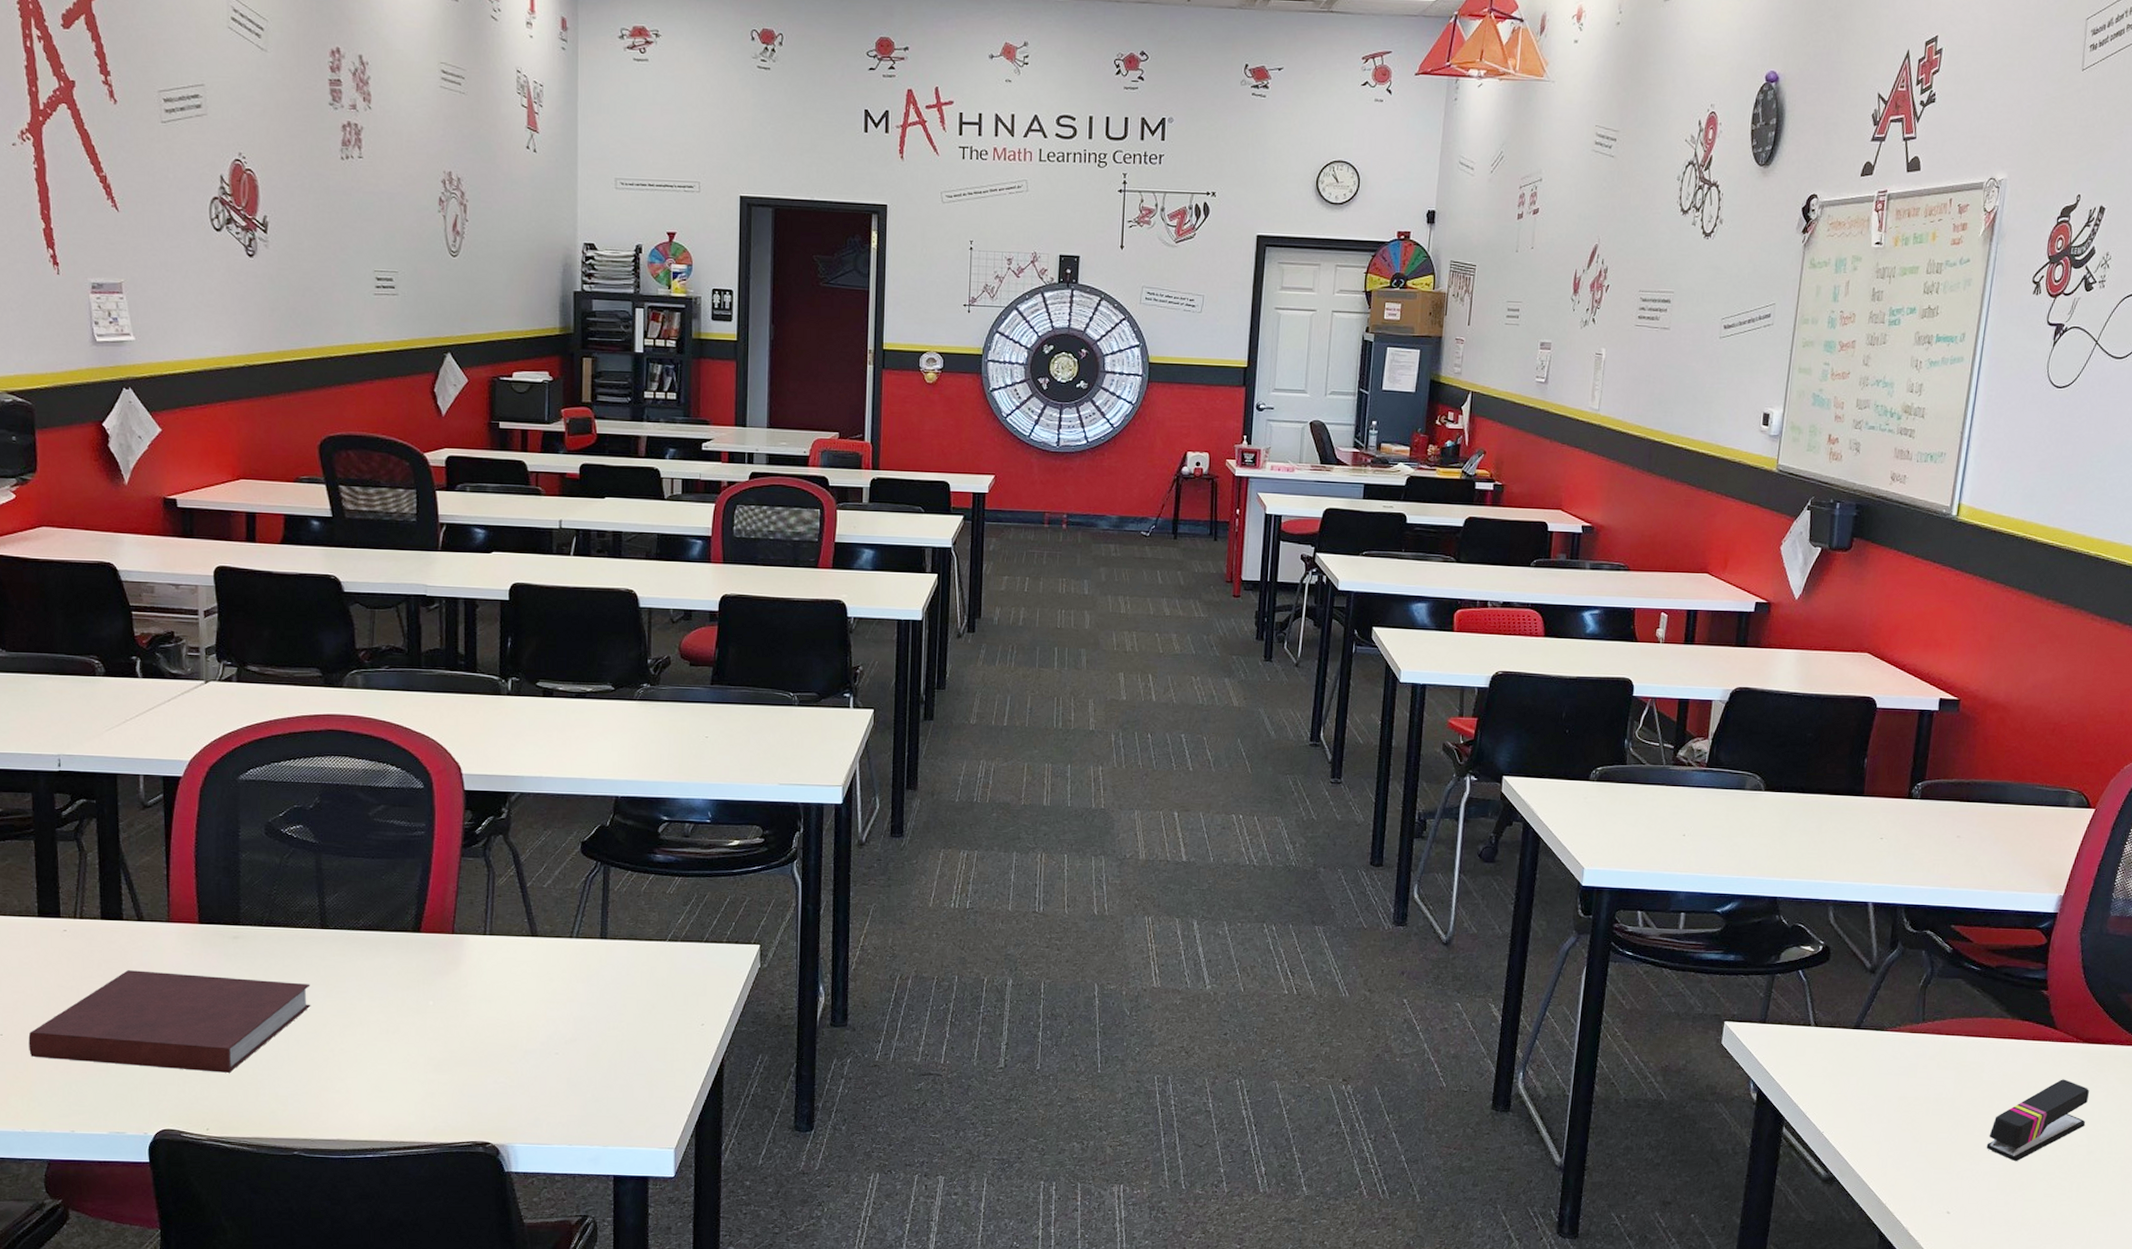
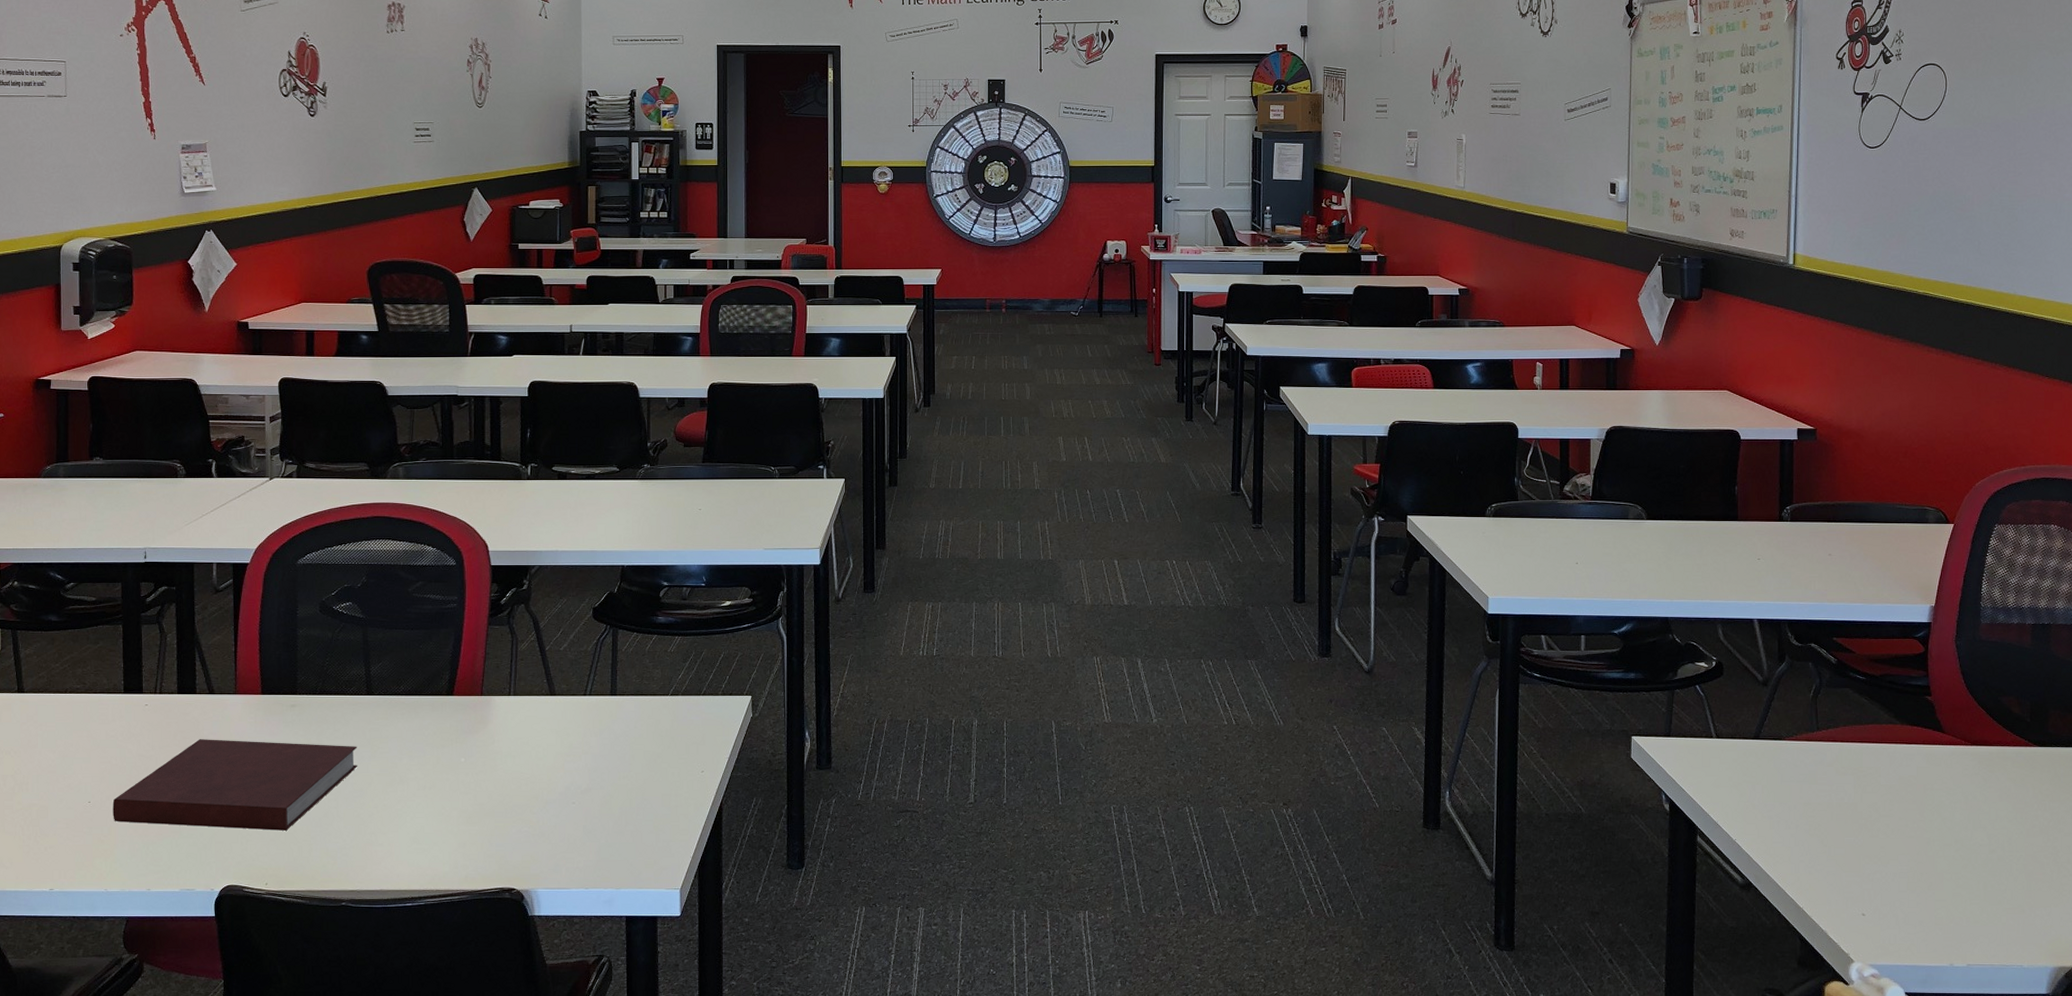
stapler: present [1986,1079,2089,1161] -> none [1892,781,1984,862]

